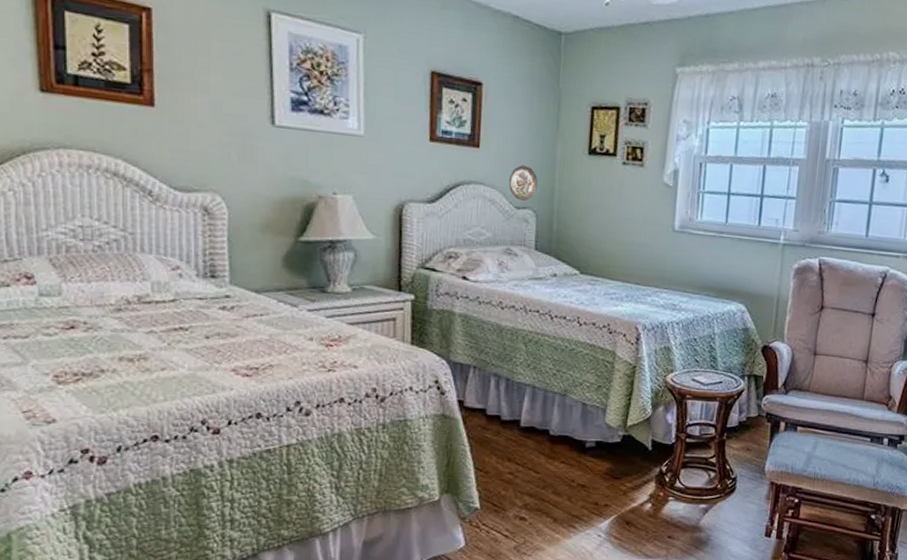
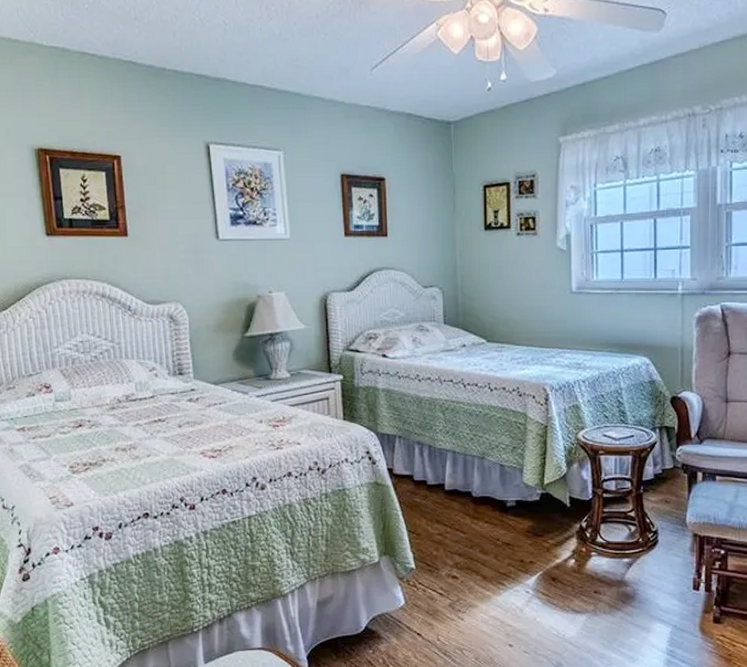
decorative plate: present [508,165,538,201] -> none [415,247,442,280]

